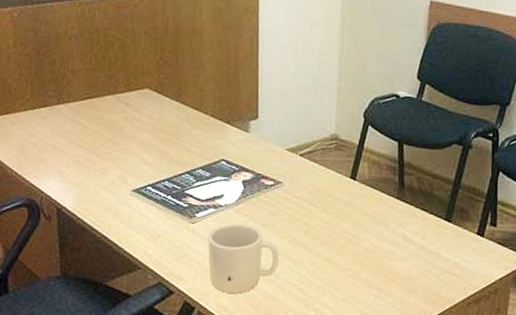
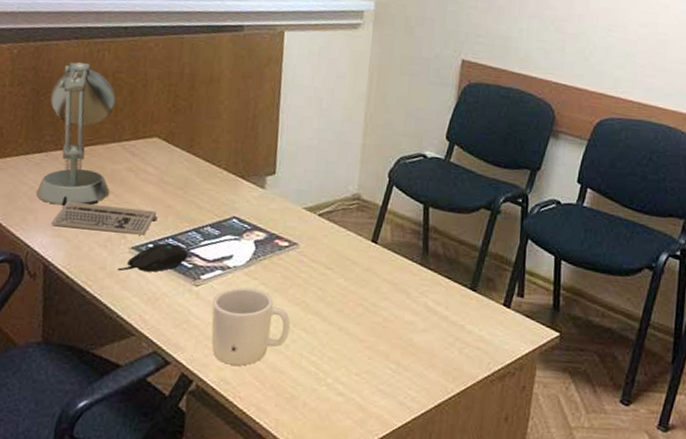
desk lamp: none [45,22,110,156] -> present [36,62,117,207]
computer keyboard: none [60,150,154,179] -> present [51,201,158,235]
computer mouse: none [121,185,184,212] -> present [117,243,189,272]

